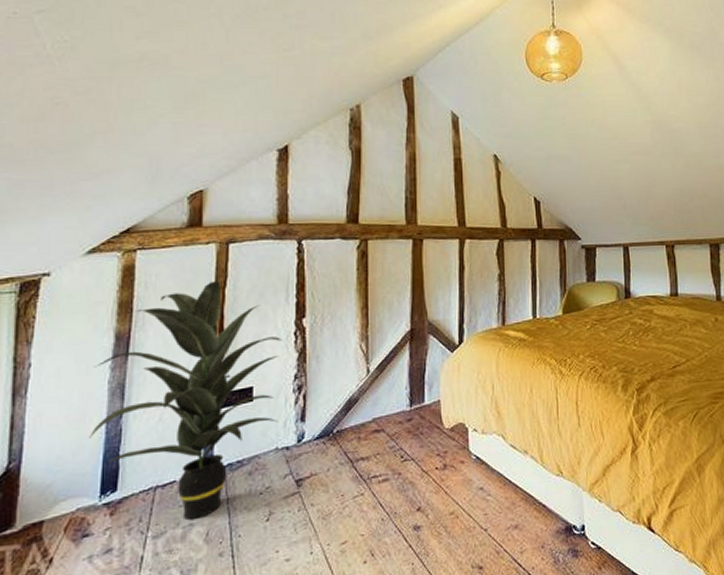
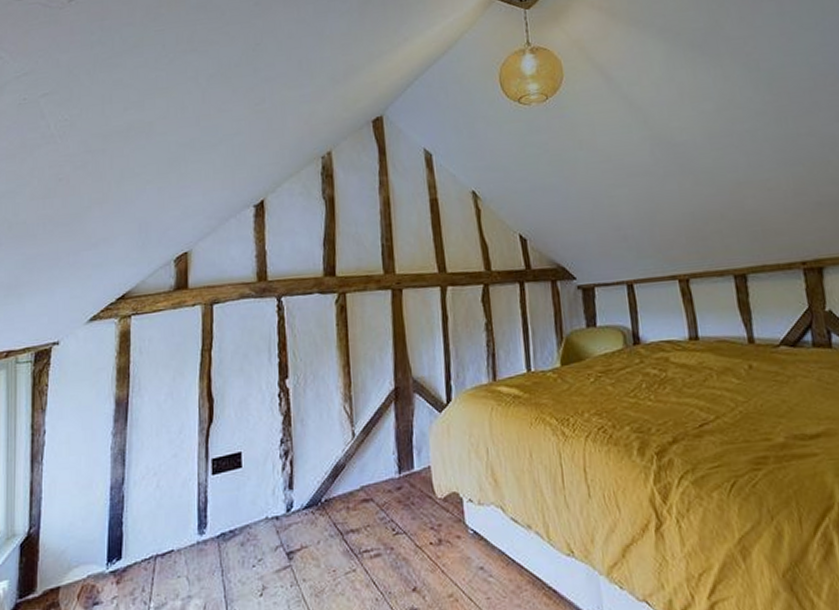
indoor plant: present [89,280,283,521] -> none [96,343,268,592]

